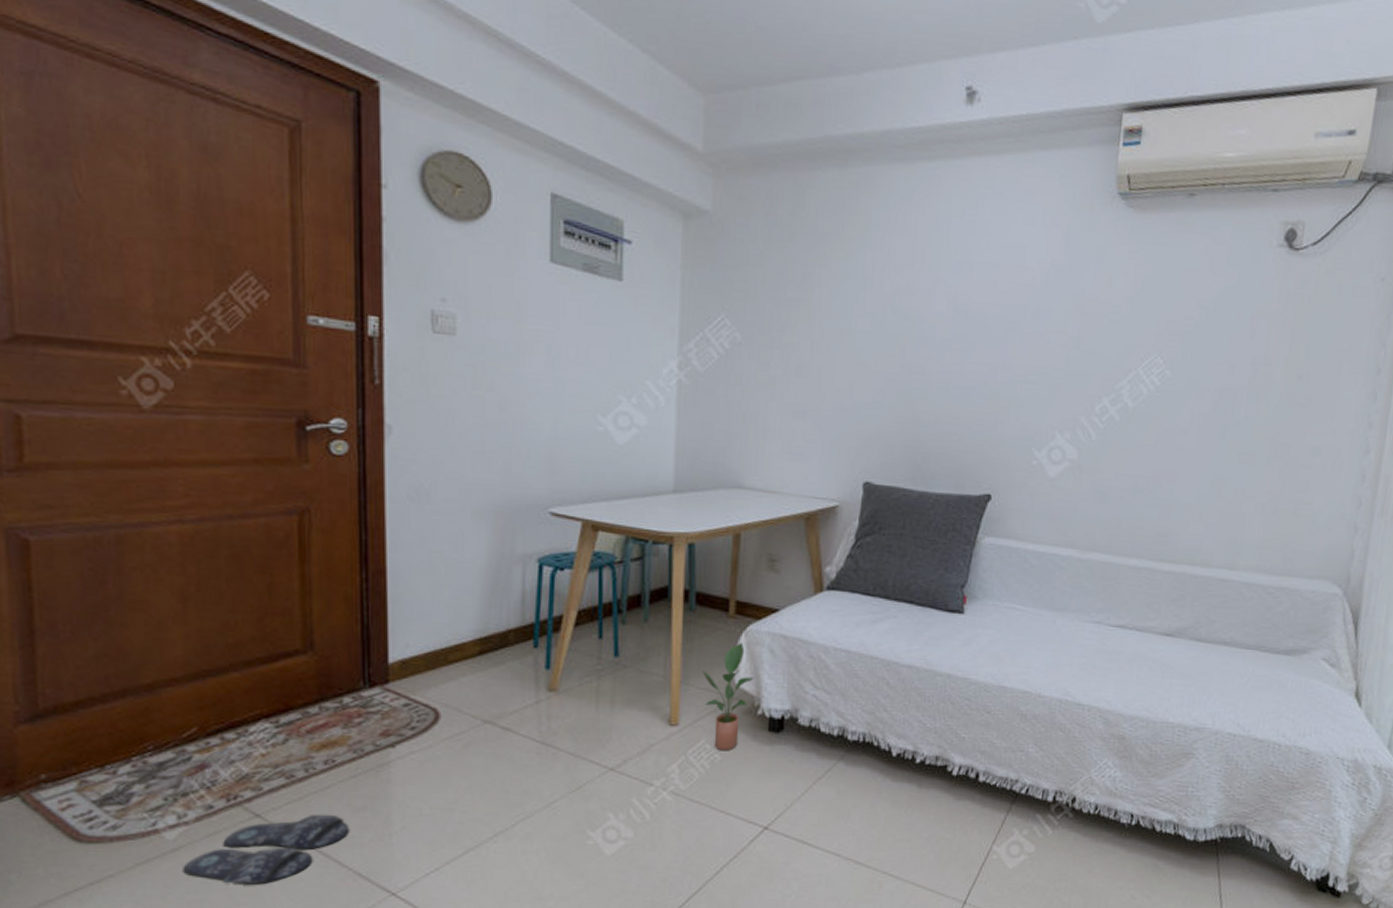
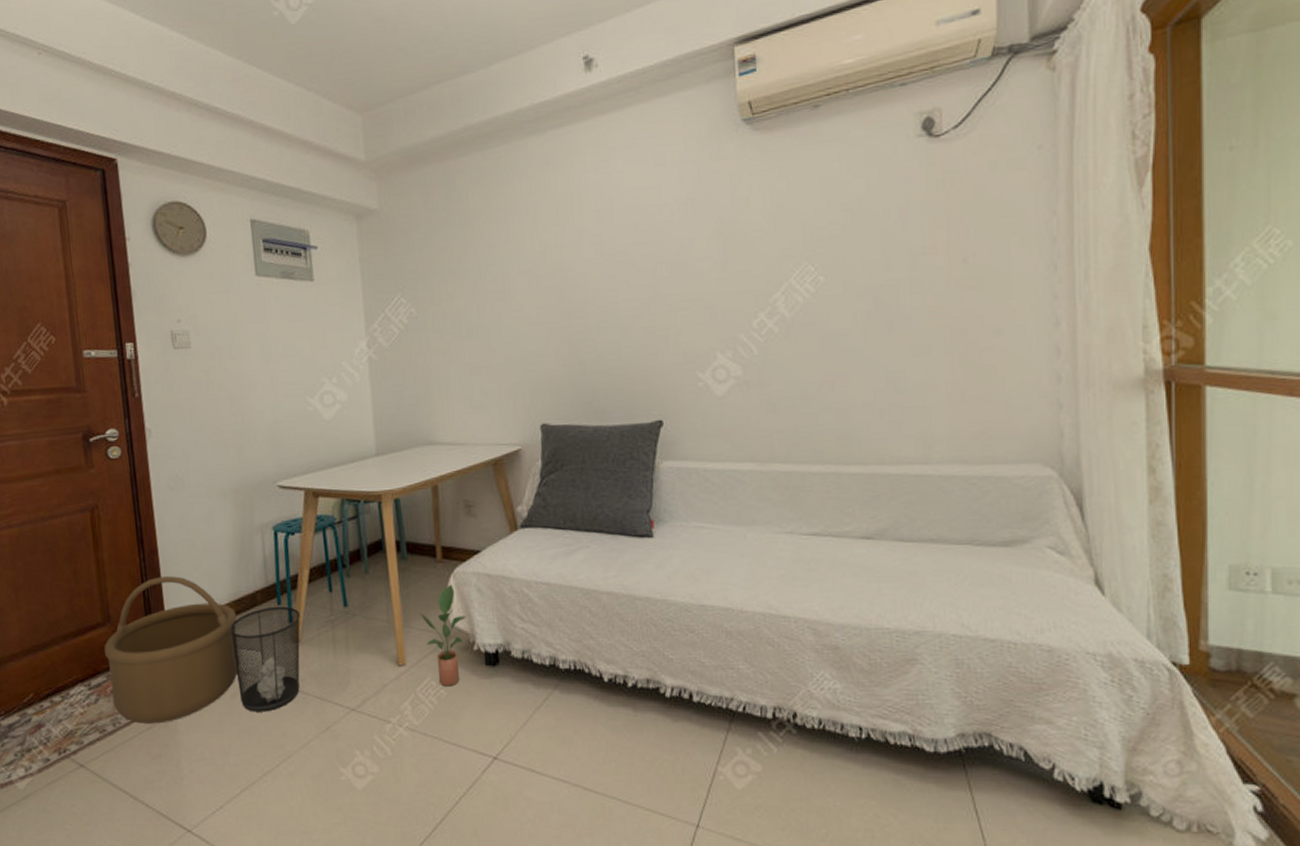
slippers: present [183,814,350,885] -> none [32,762,151,825]
basket: none [301,602,481,772] -> present [104,576,239,724]
waste bin: none [471,648,561,766] -> present [230,606,301,712]

